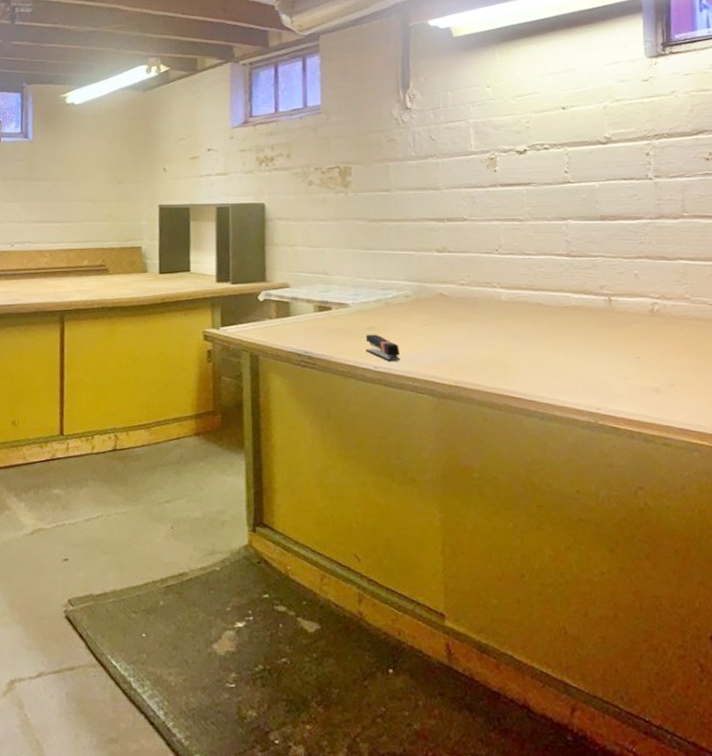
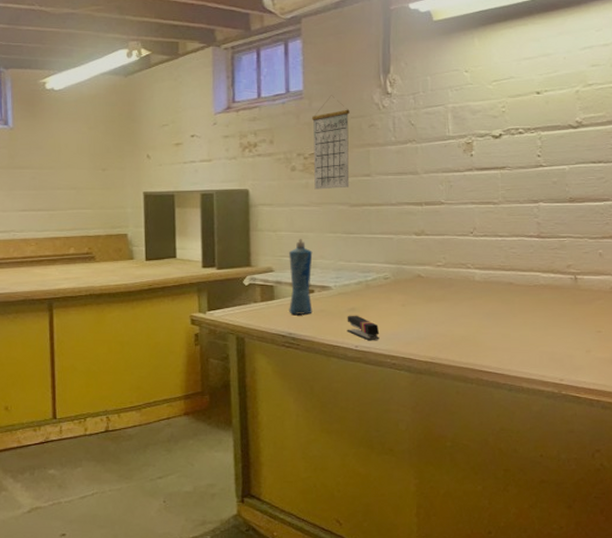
squeeze bottle: none [305,254,330,333] -> present [289,239,313,315]
calendar: none [330,110,368,204] -> present [312,95,350,190]

